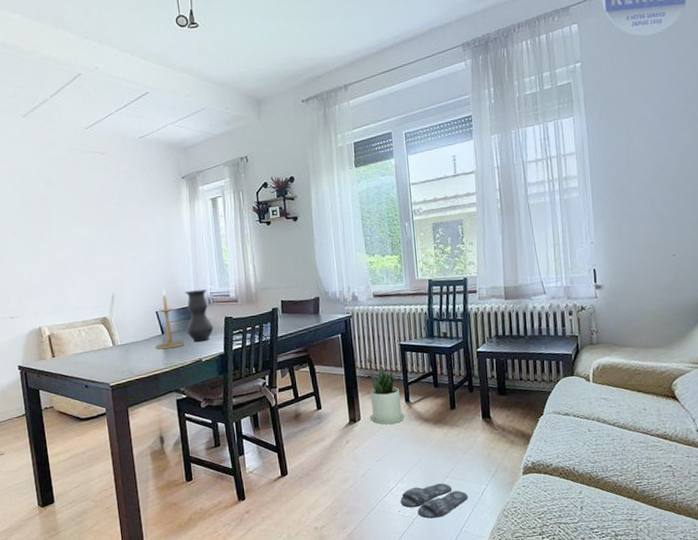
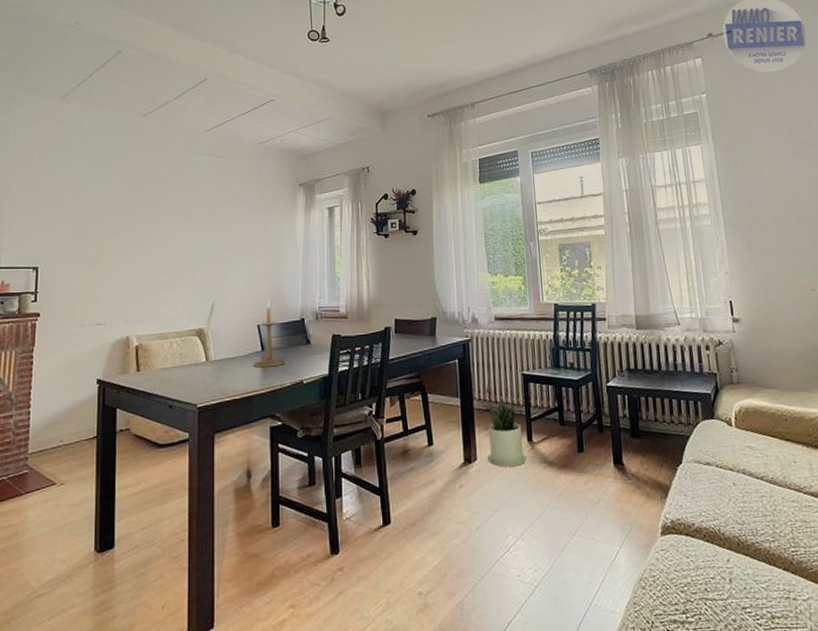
vase: present [185,289,214,342] -> none [289,303,319,361]
slippers: present [401,483,468,519] -> none [520,542,599,587]

